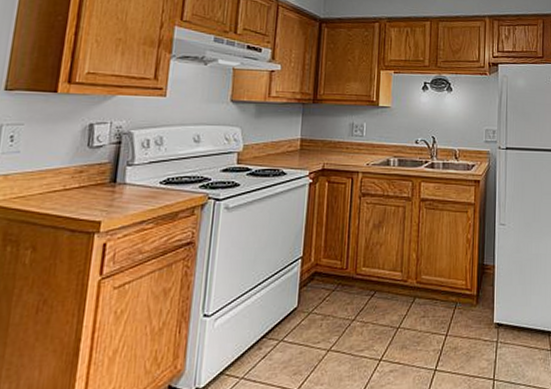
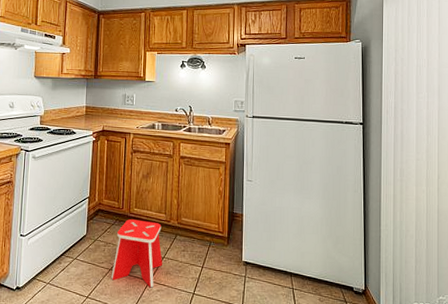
step stool: none [329,282,397,369] -> present [111,219,163,288]

